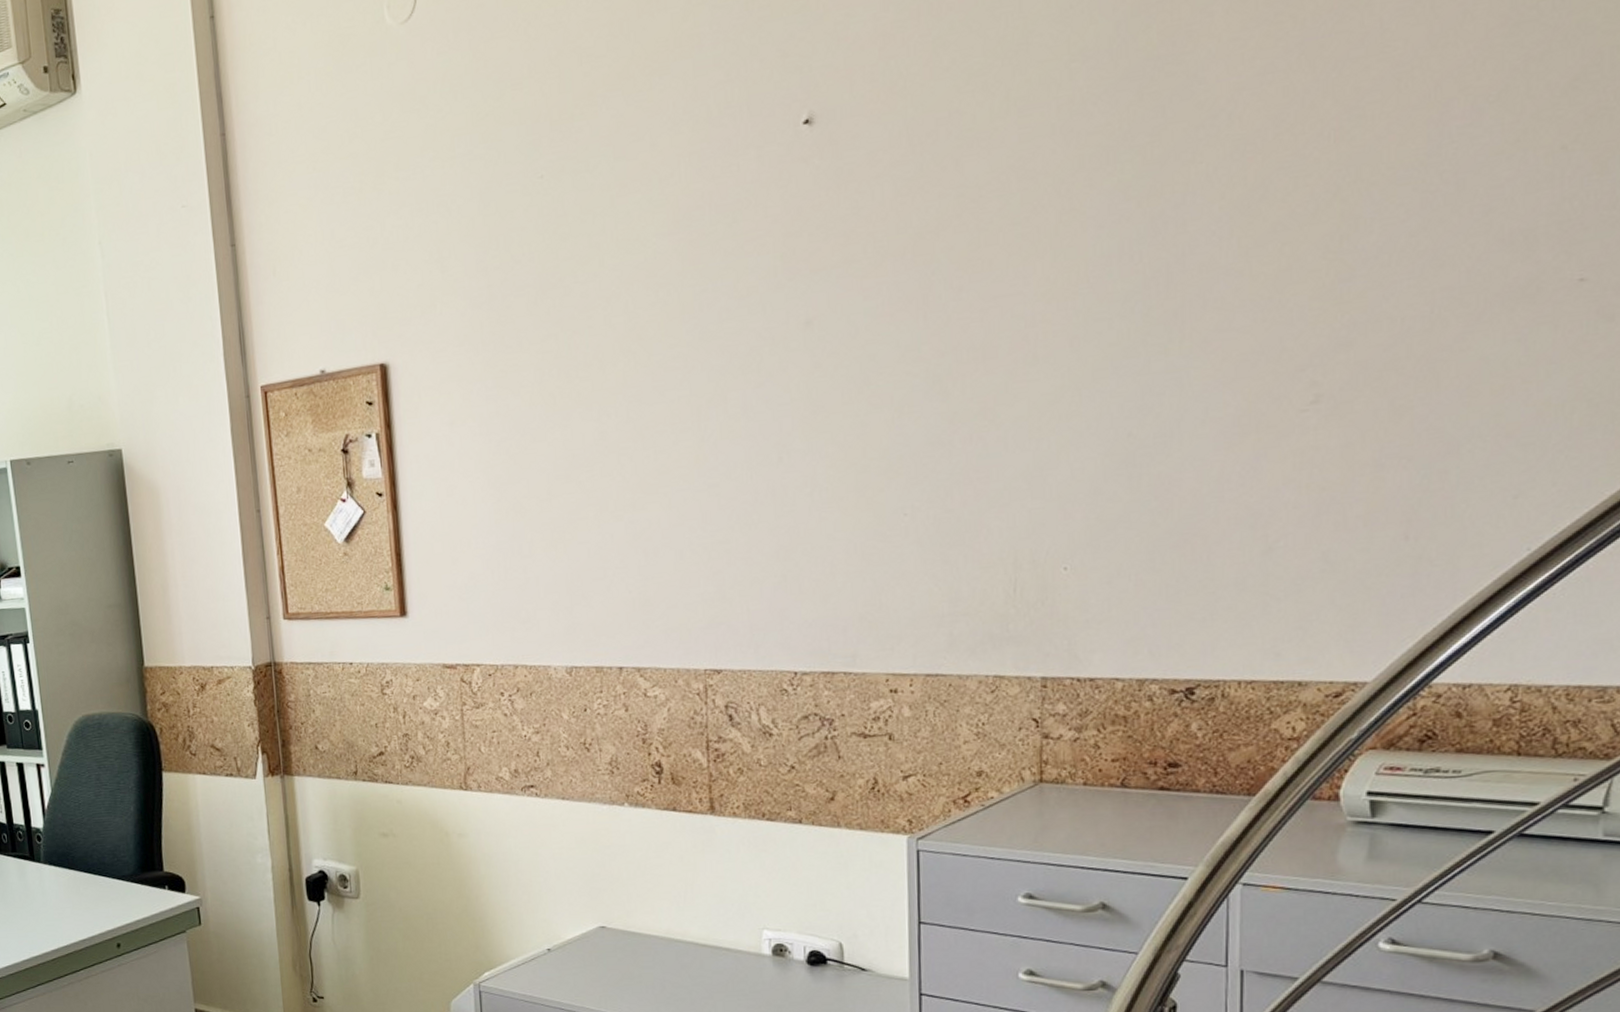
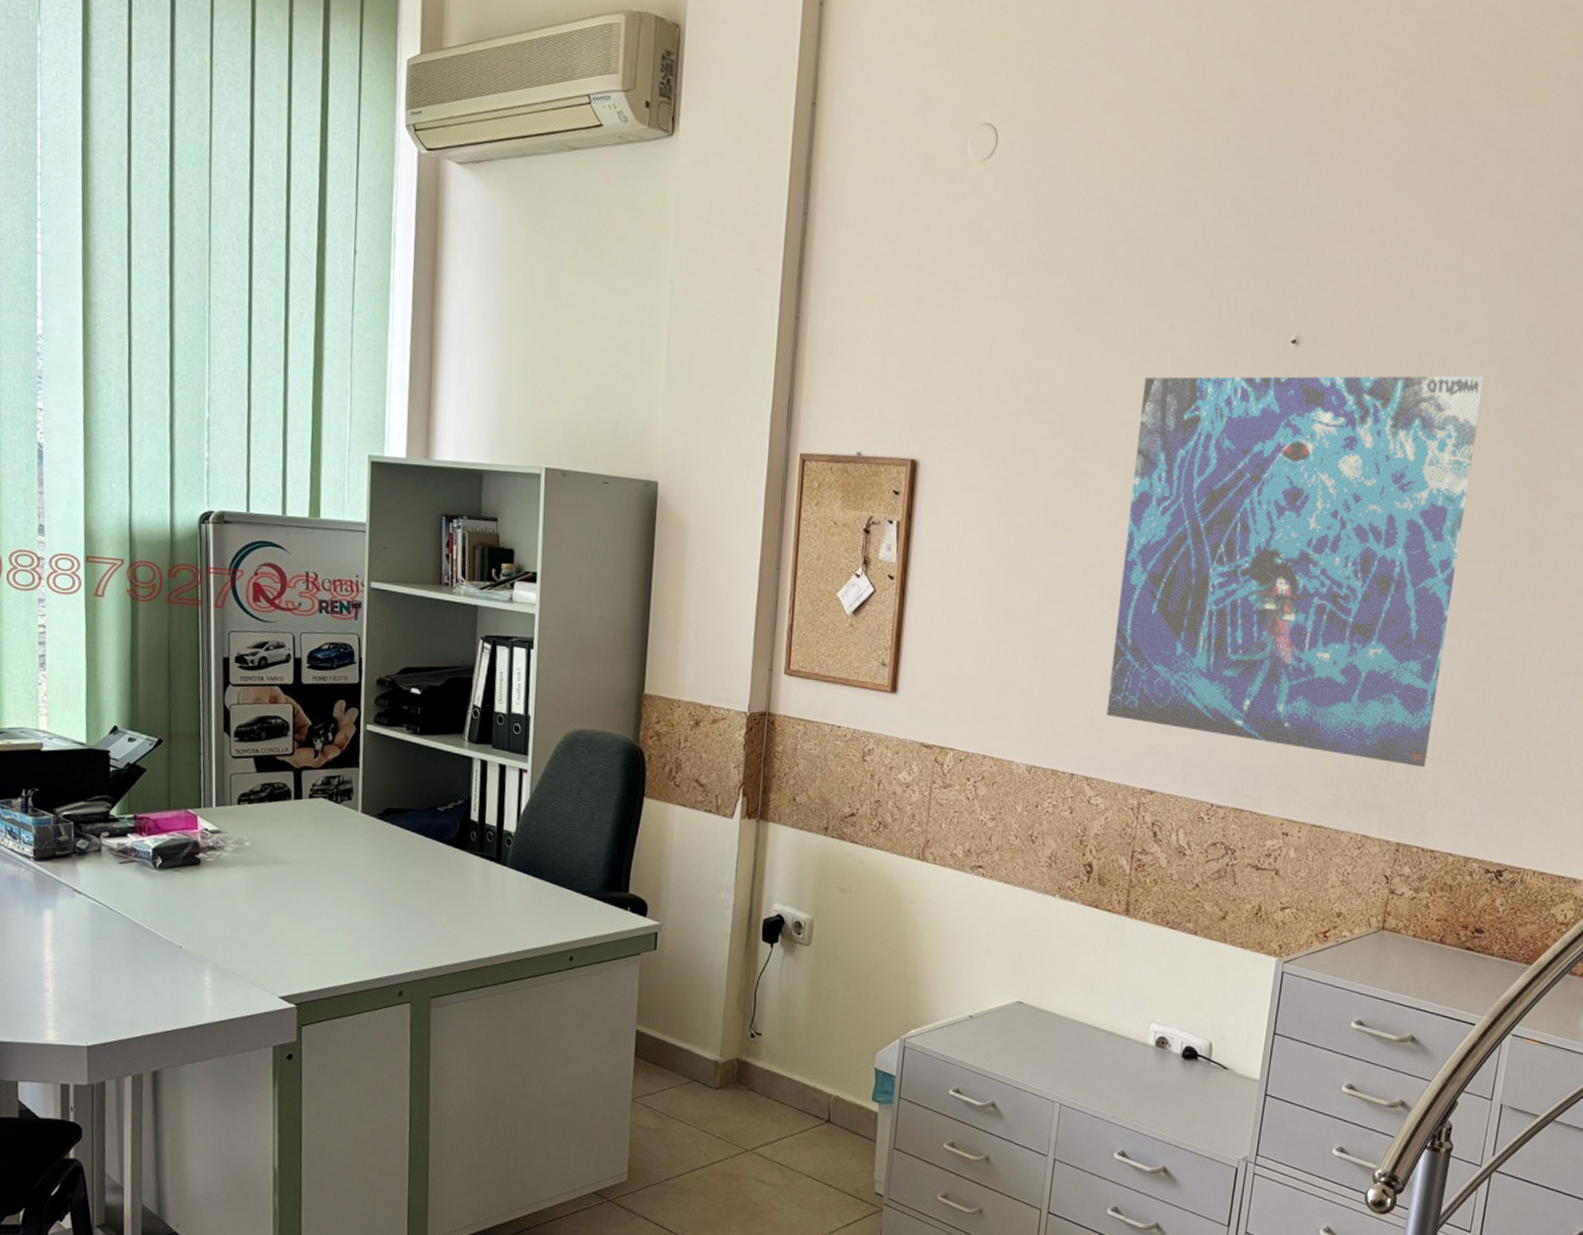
map: none [630,98,1067,596] -> present [1107,375,1485,768]

